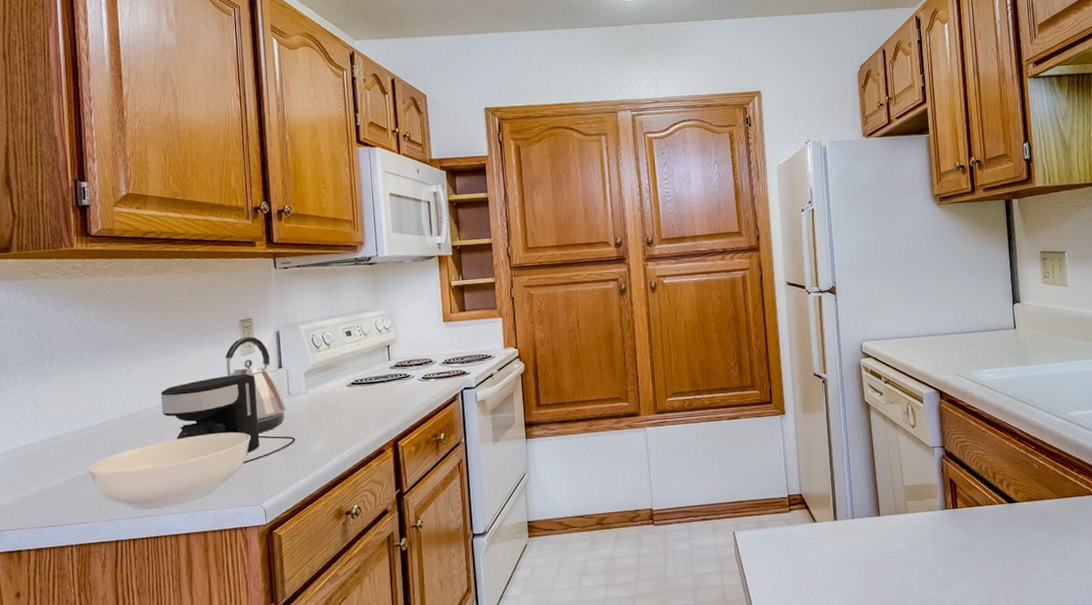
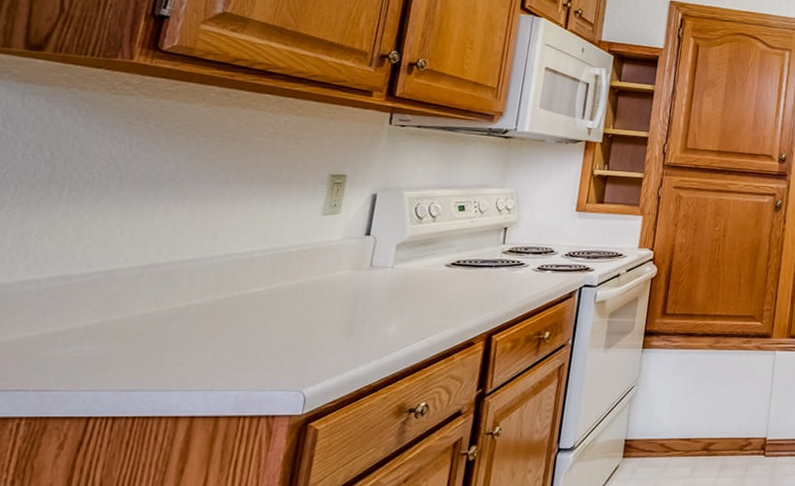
bowl: present [87,431,252,511] -> none [72,299,310,384]
coffee maker: present [160,373,295,464] -> none [197,235,366,340]
kettle: present [225,336,287,434] -> none [296,194,365,307]

